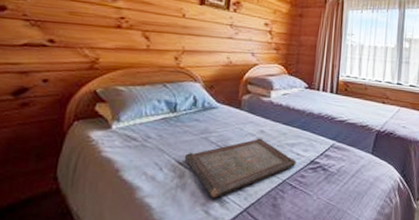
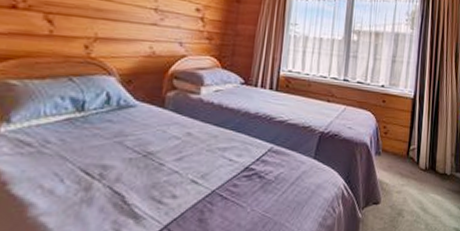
serving tray: present [184,138,297,198] -> none [92,141,229,214]

